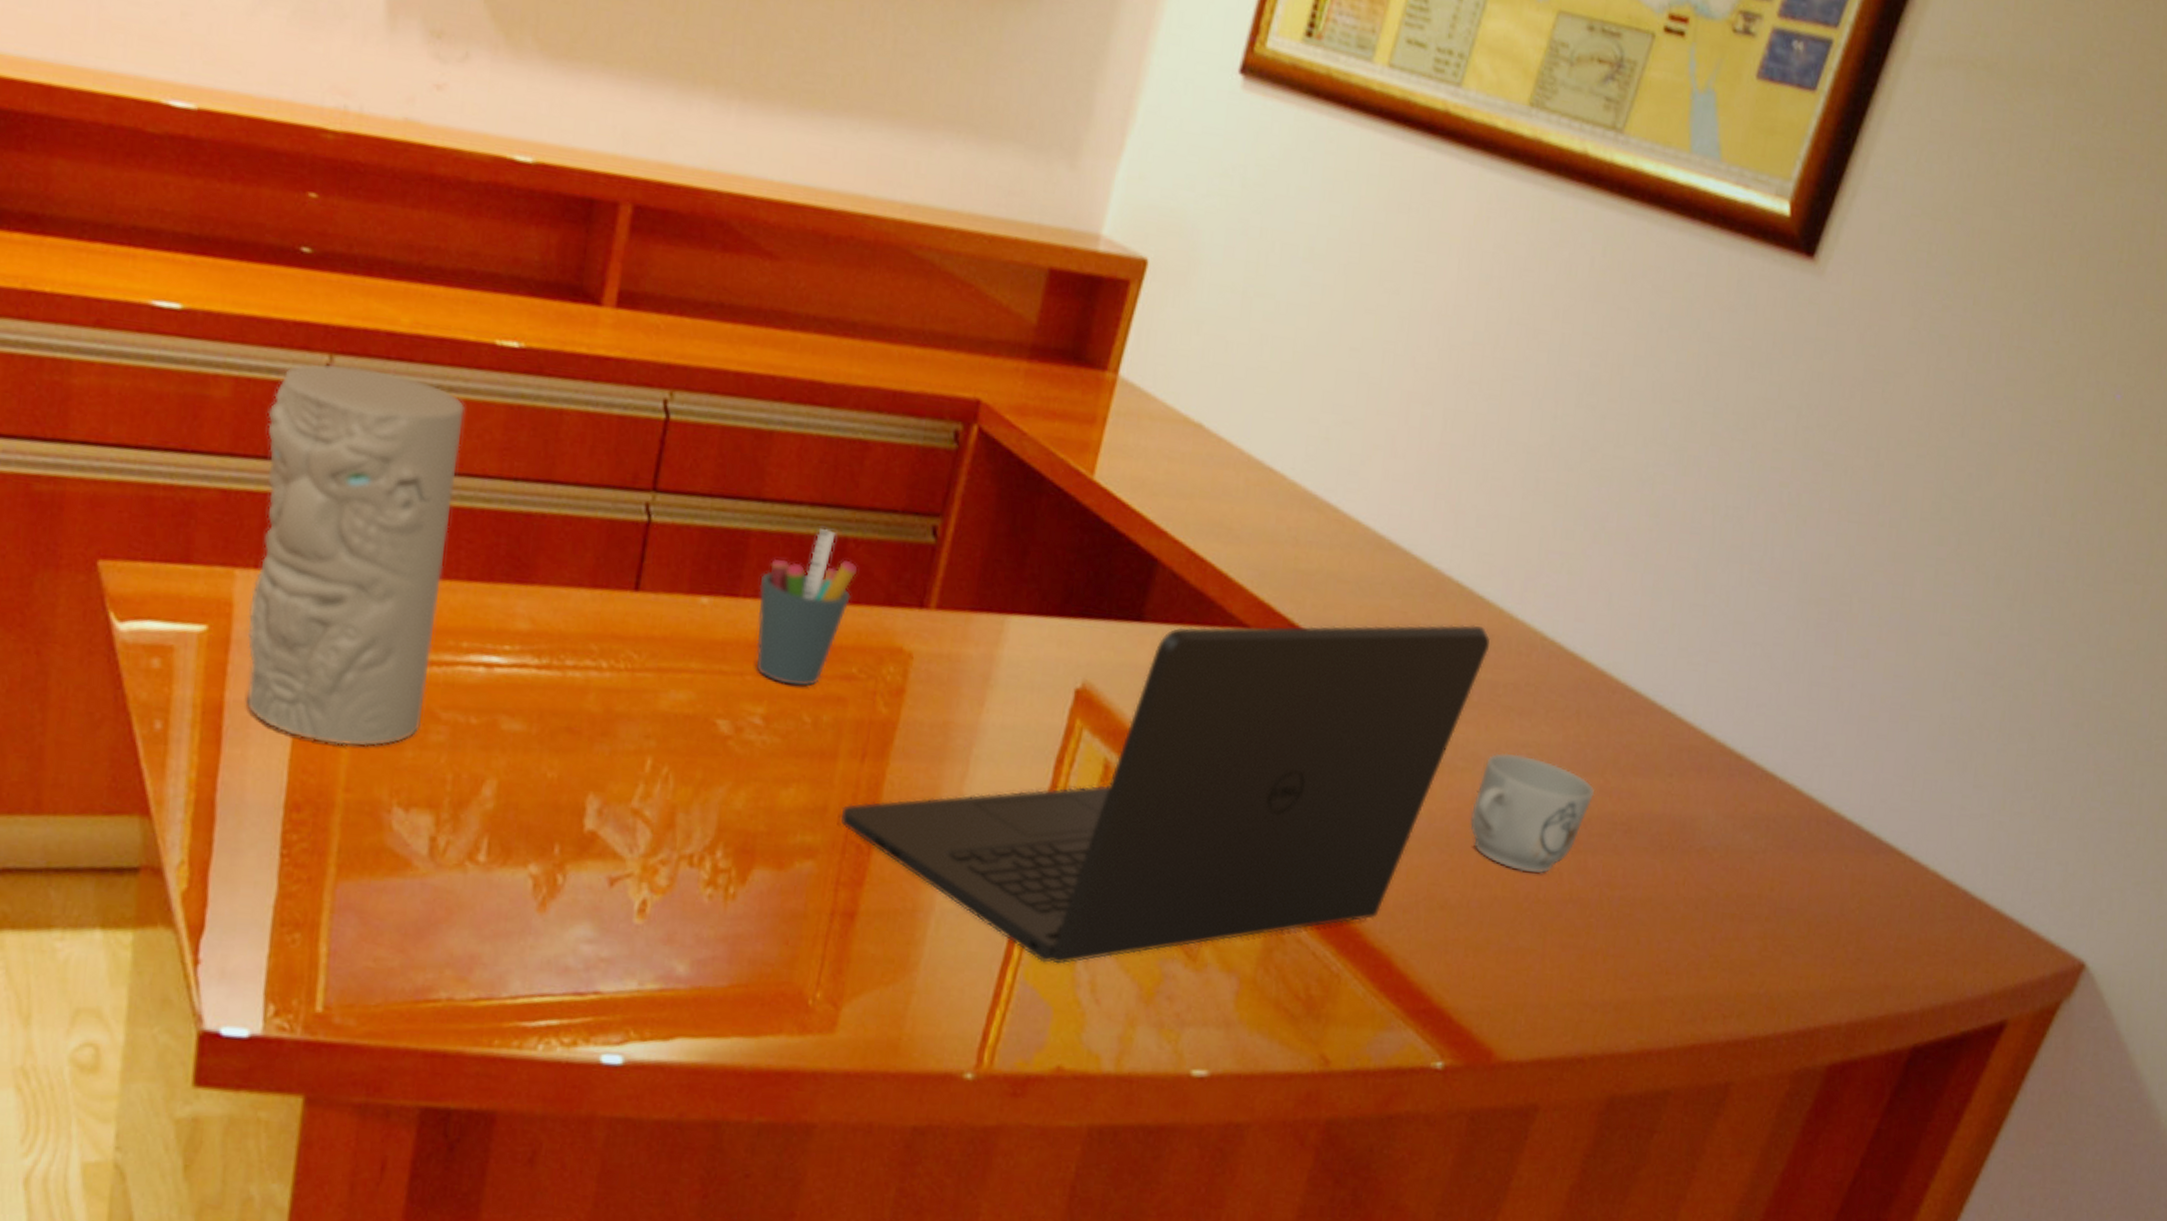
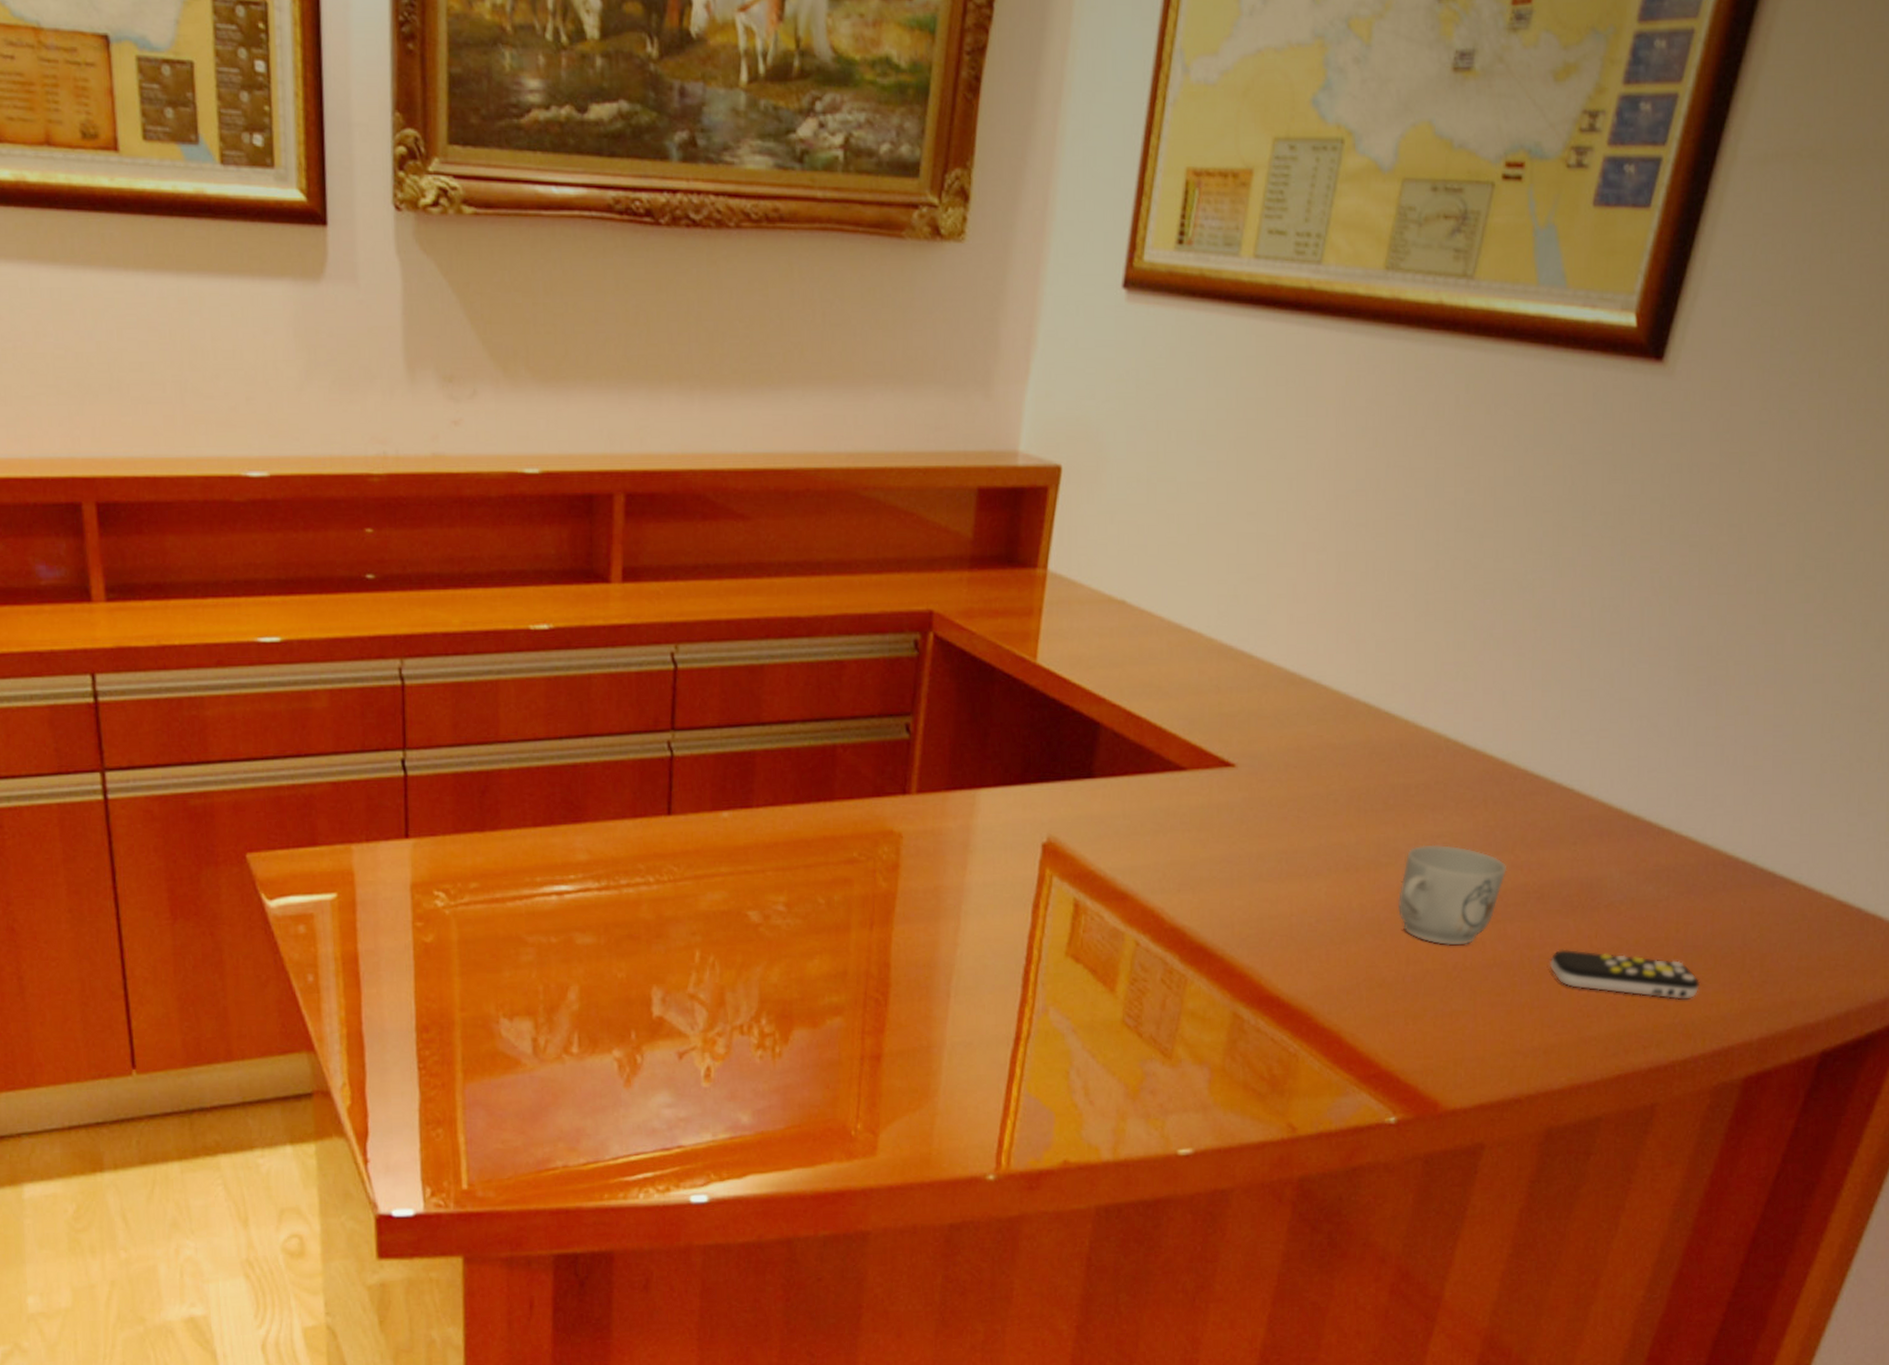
decorative vase: present [247,363,466,747] -> none [359,666,513,975]
pen holder: present [756,528,857,687] -> none [768,739,847,874]
laptop: present [840,624,1491,965] -> none [859,738,1400,1076]
remote control: none [1630,892,1791,969] -> present [1549,949,1701,1000]

